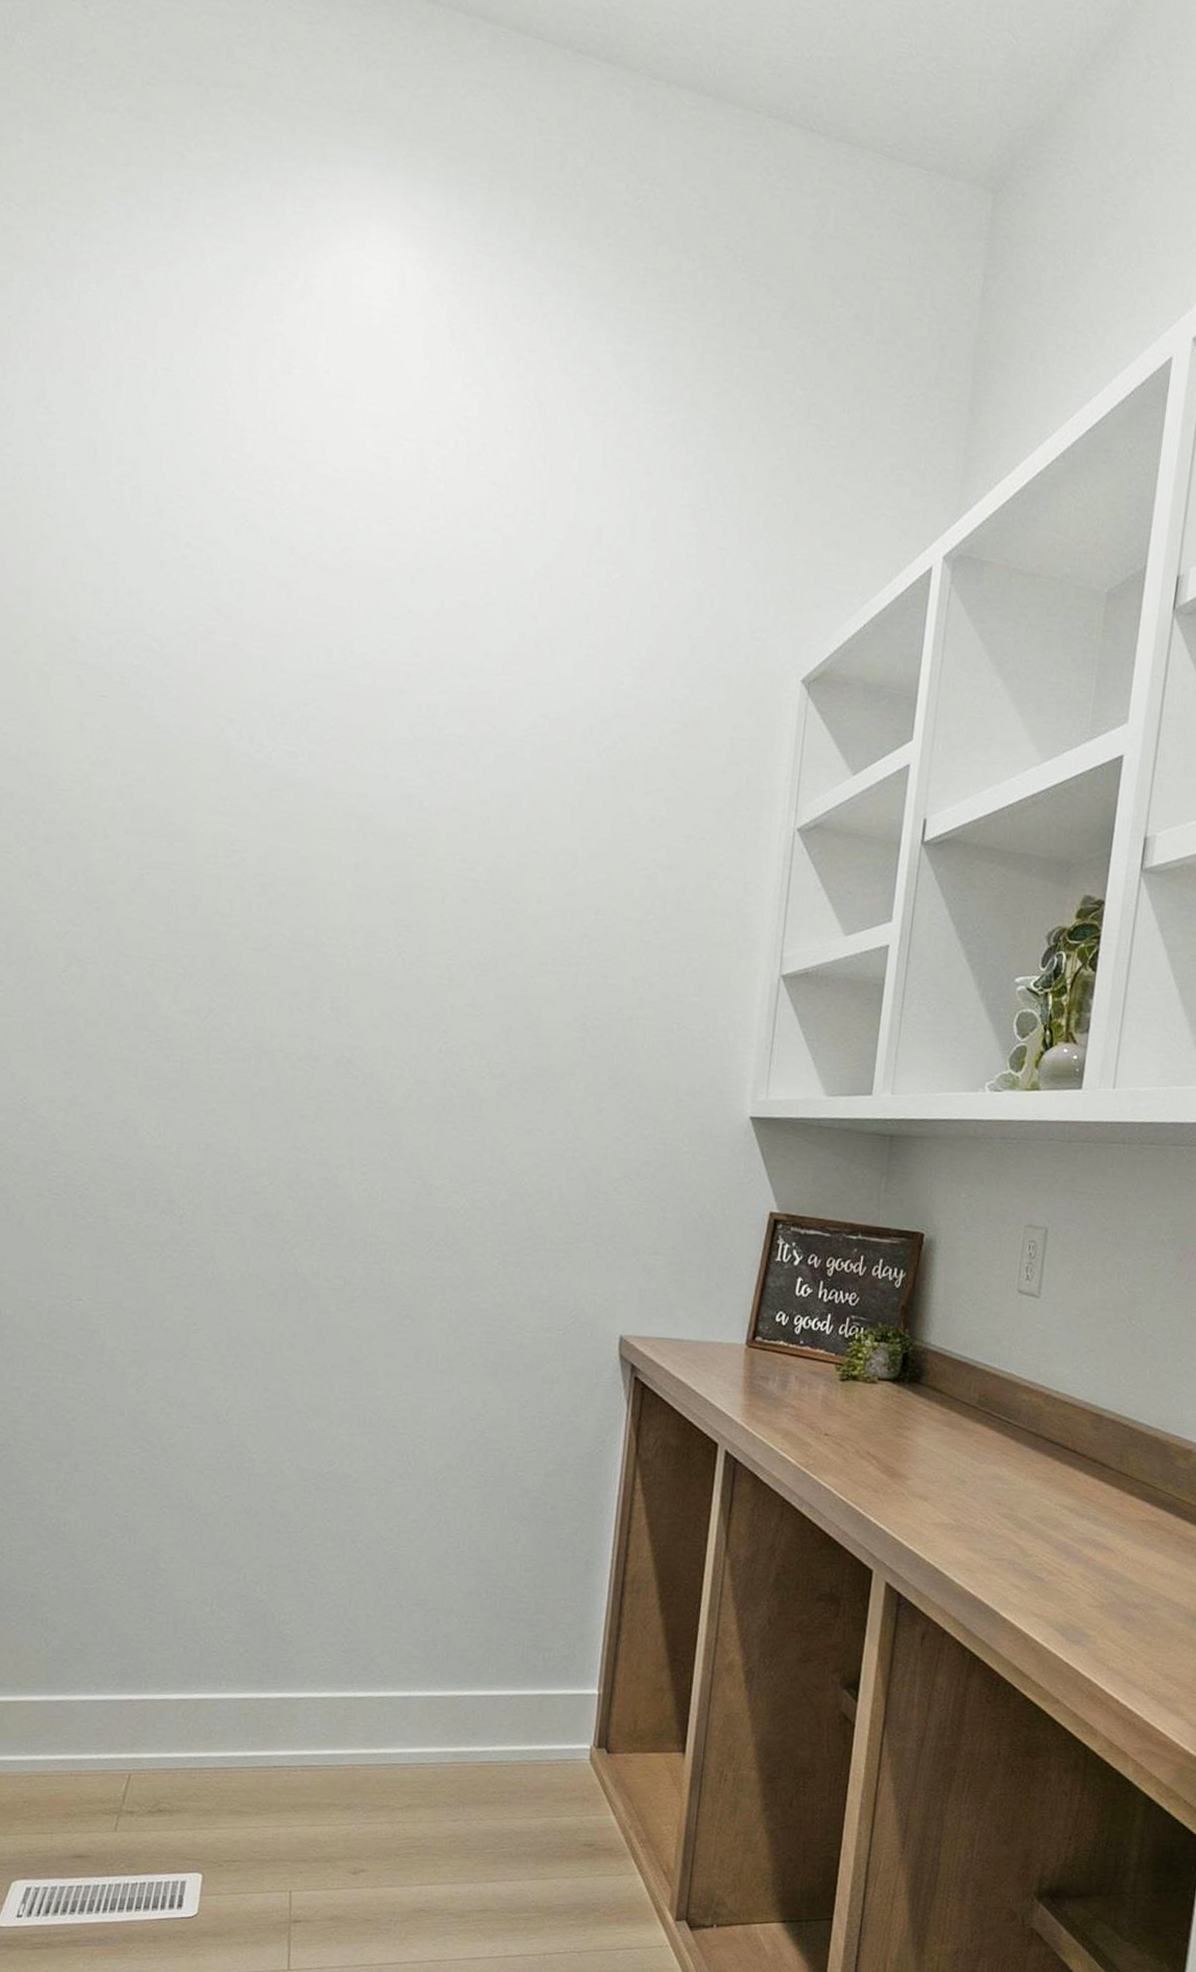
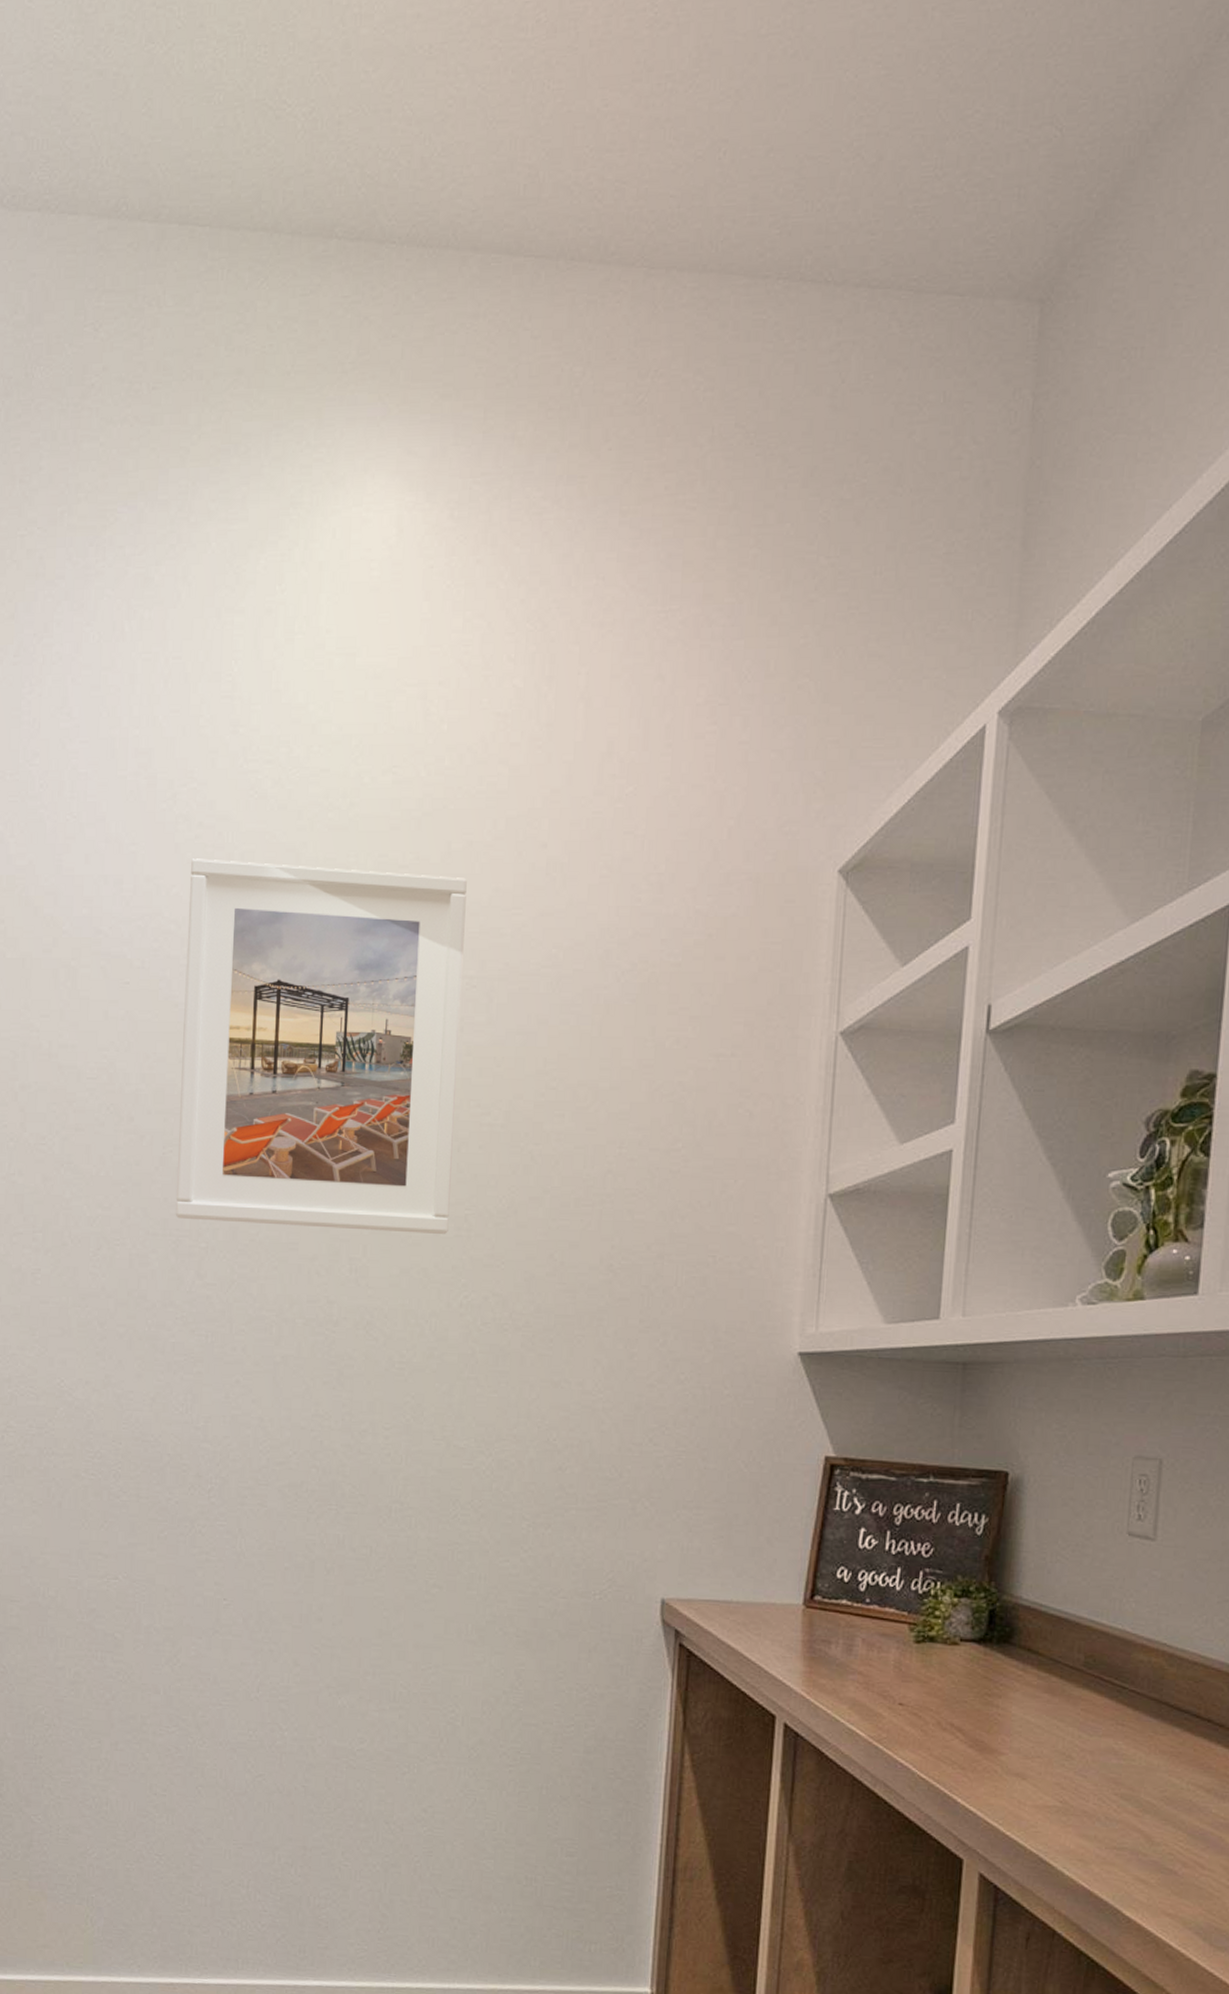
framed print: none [151,578,459,982] -> present [175,858,467,1235]

